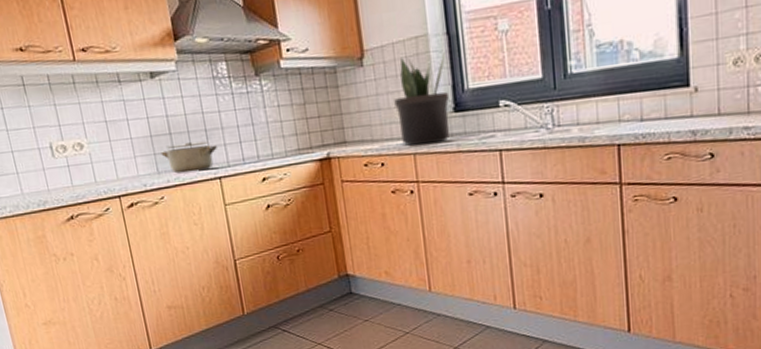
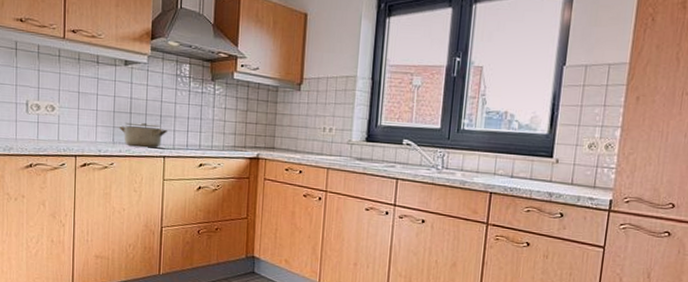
planter: present [394,53,451,146] -> none [319,89,368,164]

